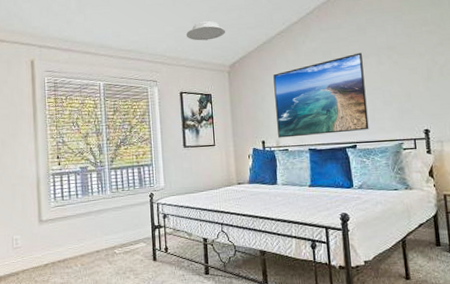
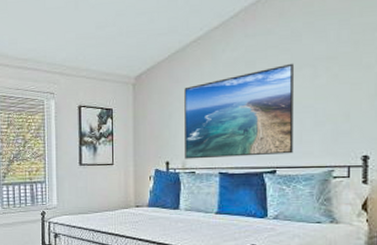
ceiling light fixture: present [186,21,226,41] -> none [88,26,134,49]

